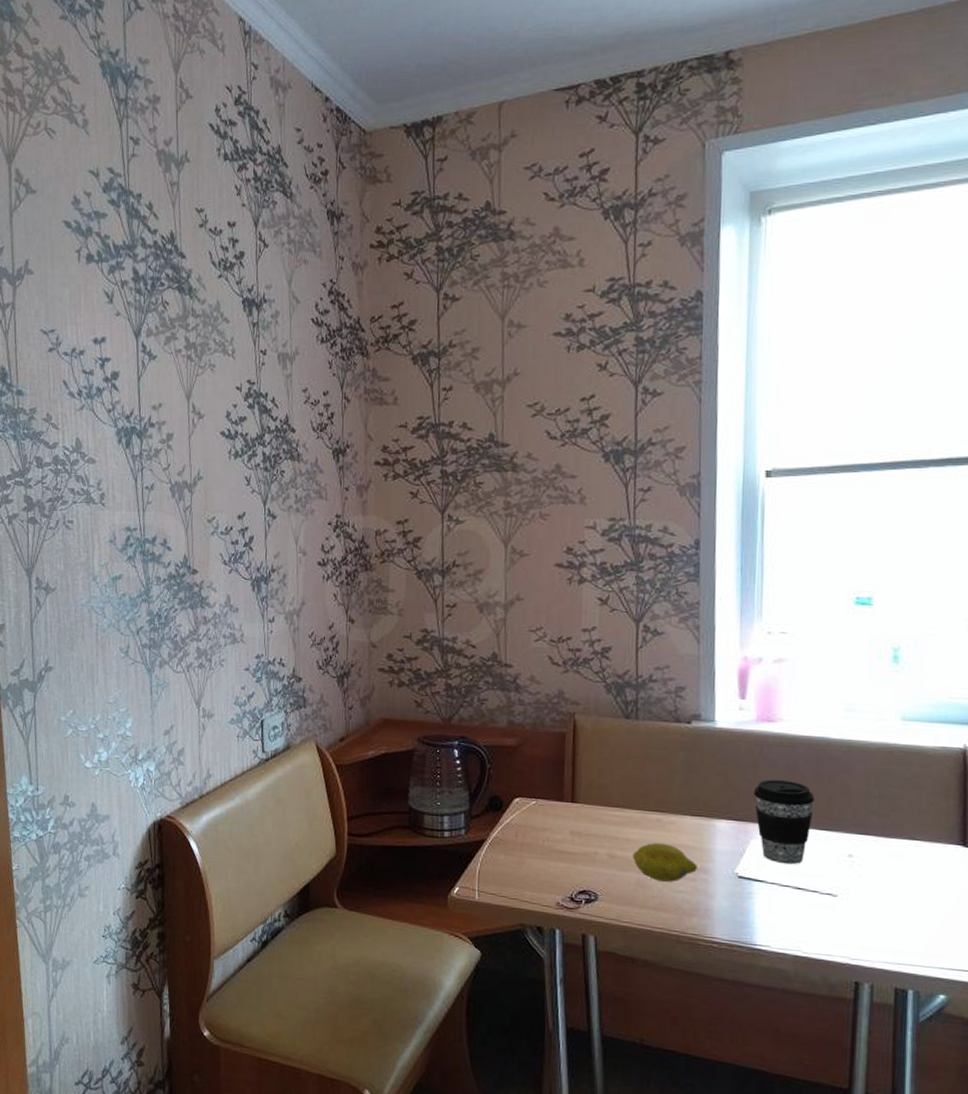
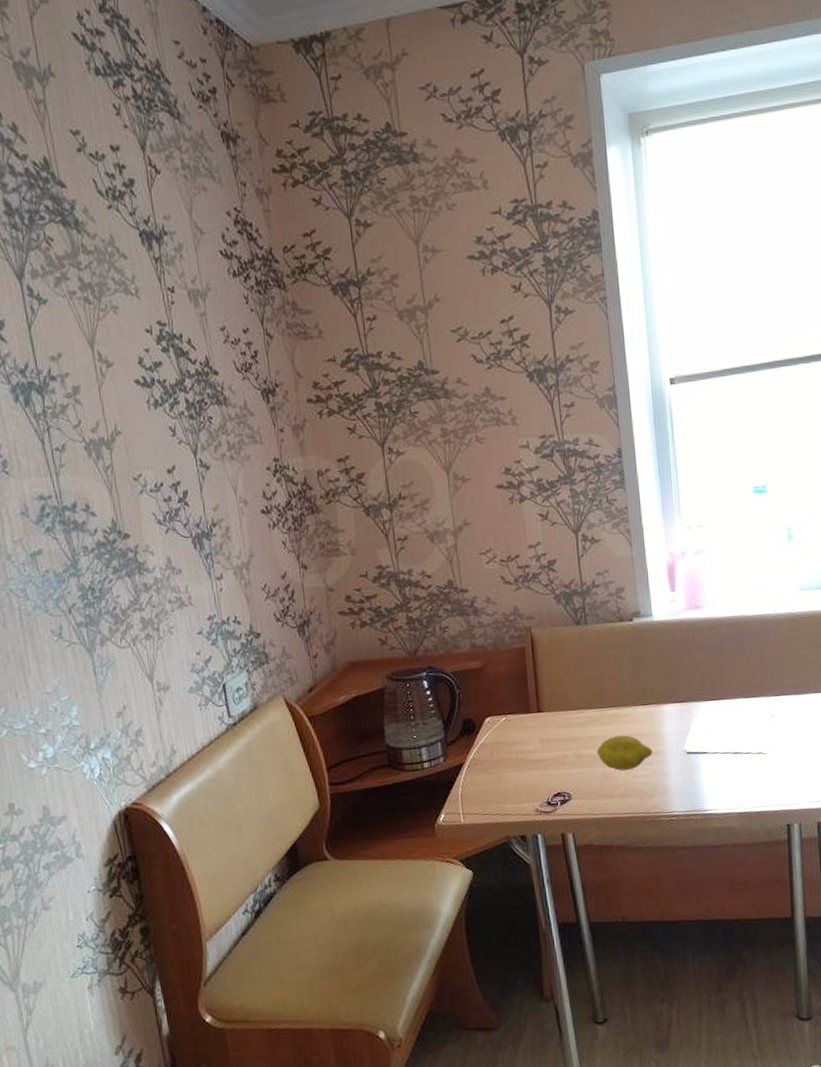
coffee cup: present [753,779,814,865] -> none [691,658,740,734]

